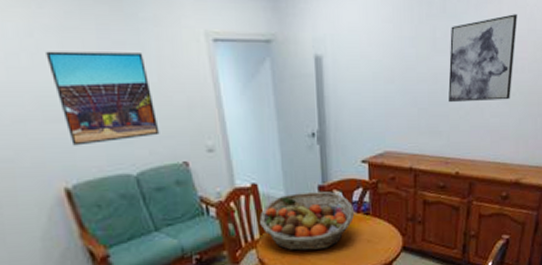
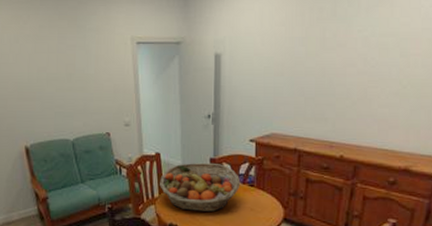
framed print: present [46,51,160,146] -> none [25,52,92,117]
wall art: present [448,14,517,102] -> none [336,15,411,93]

